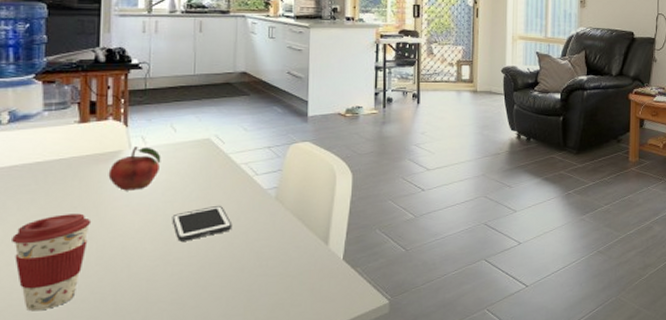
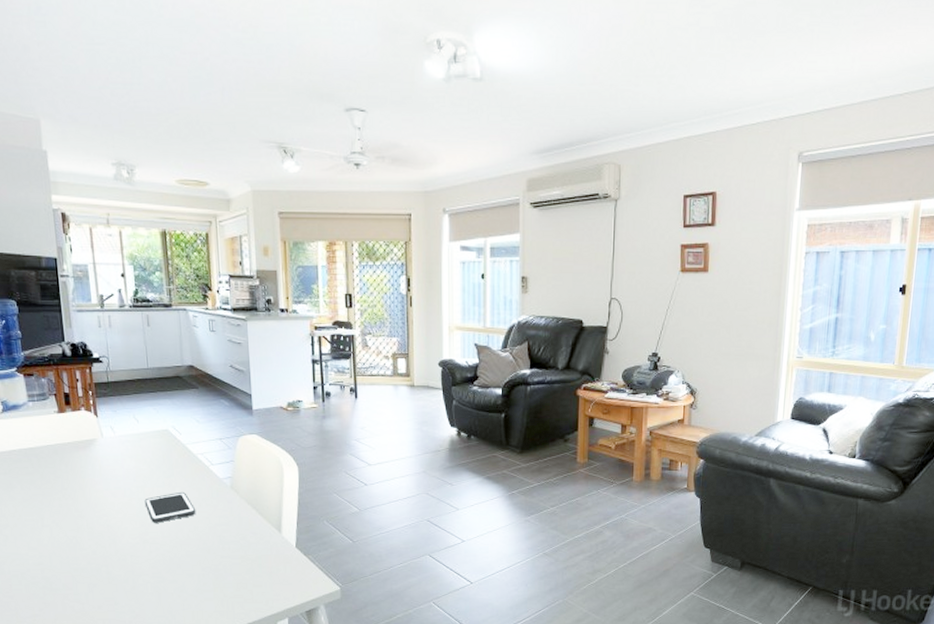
coffee cup: present [12,213,92,312] -> none [21,494,80,576]
fruit: present [108,147,161,191] -> none [87,436,129,476]

